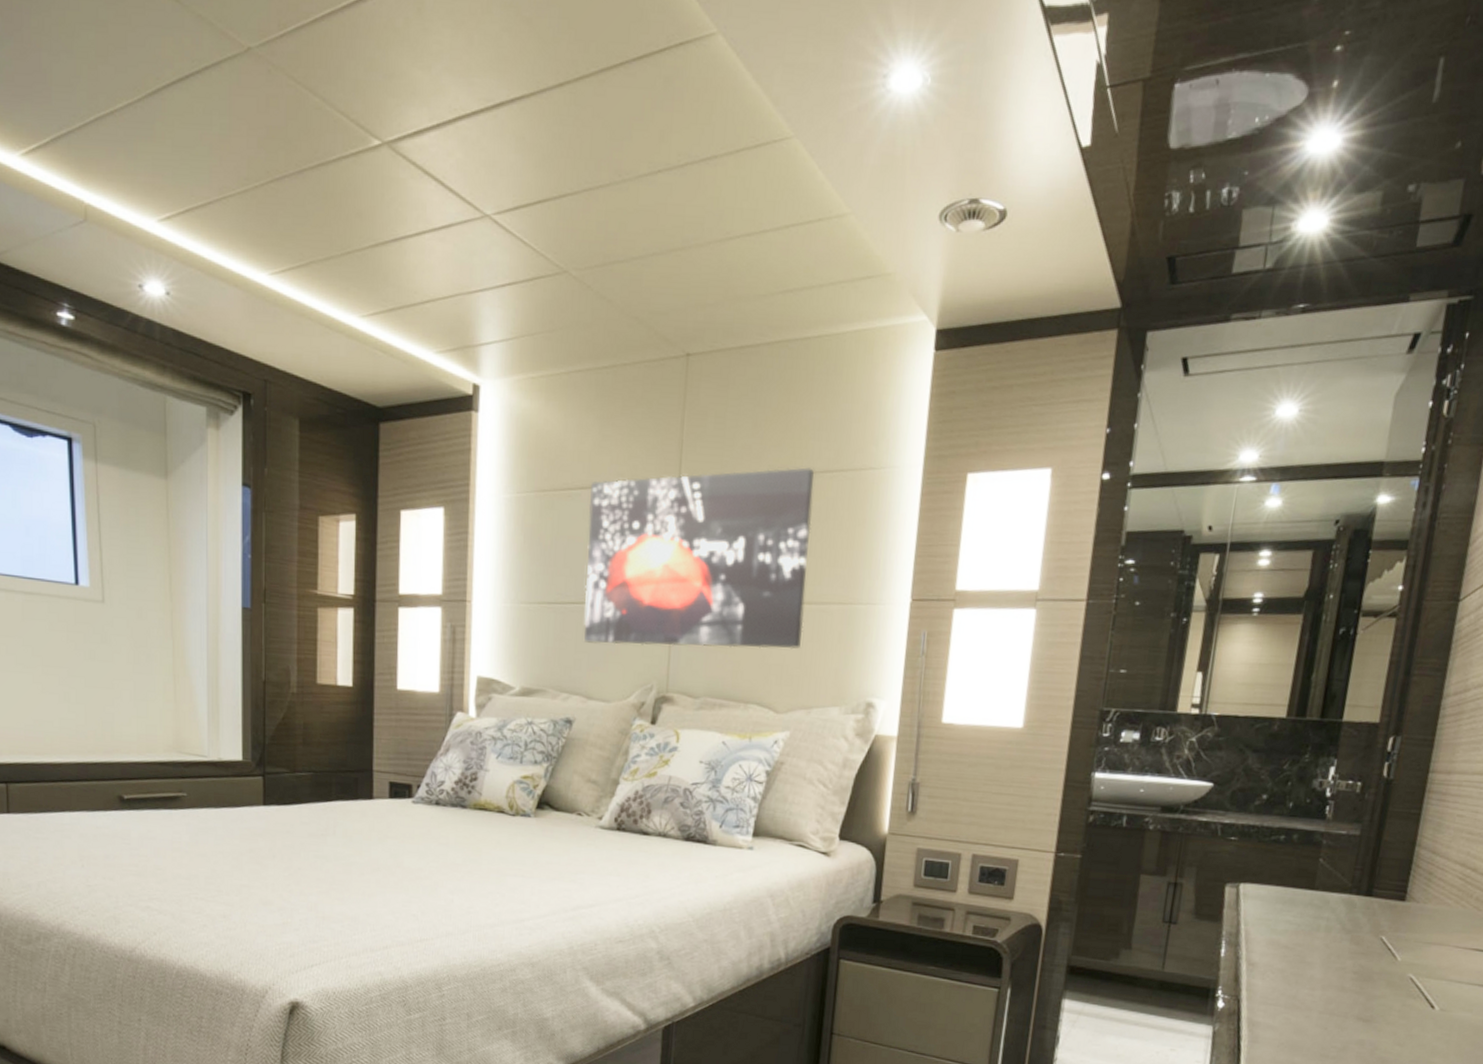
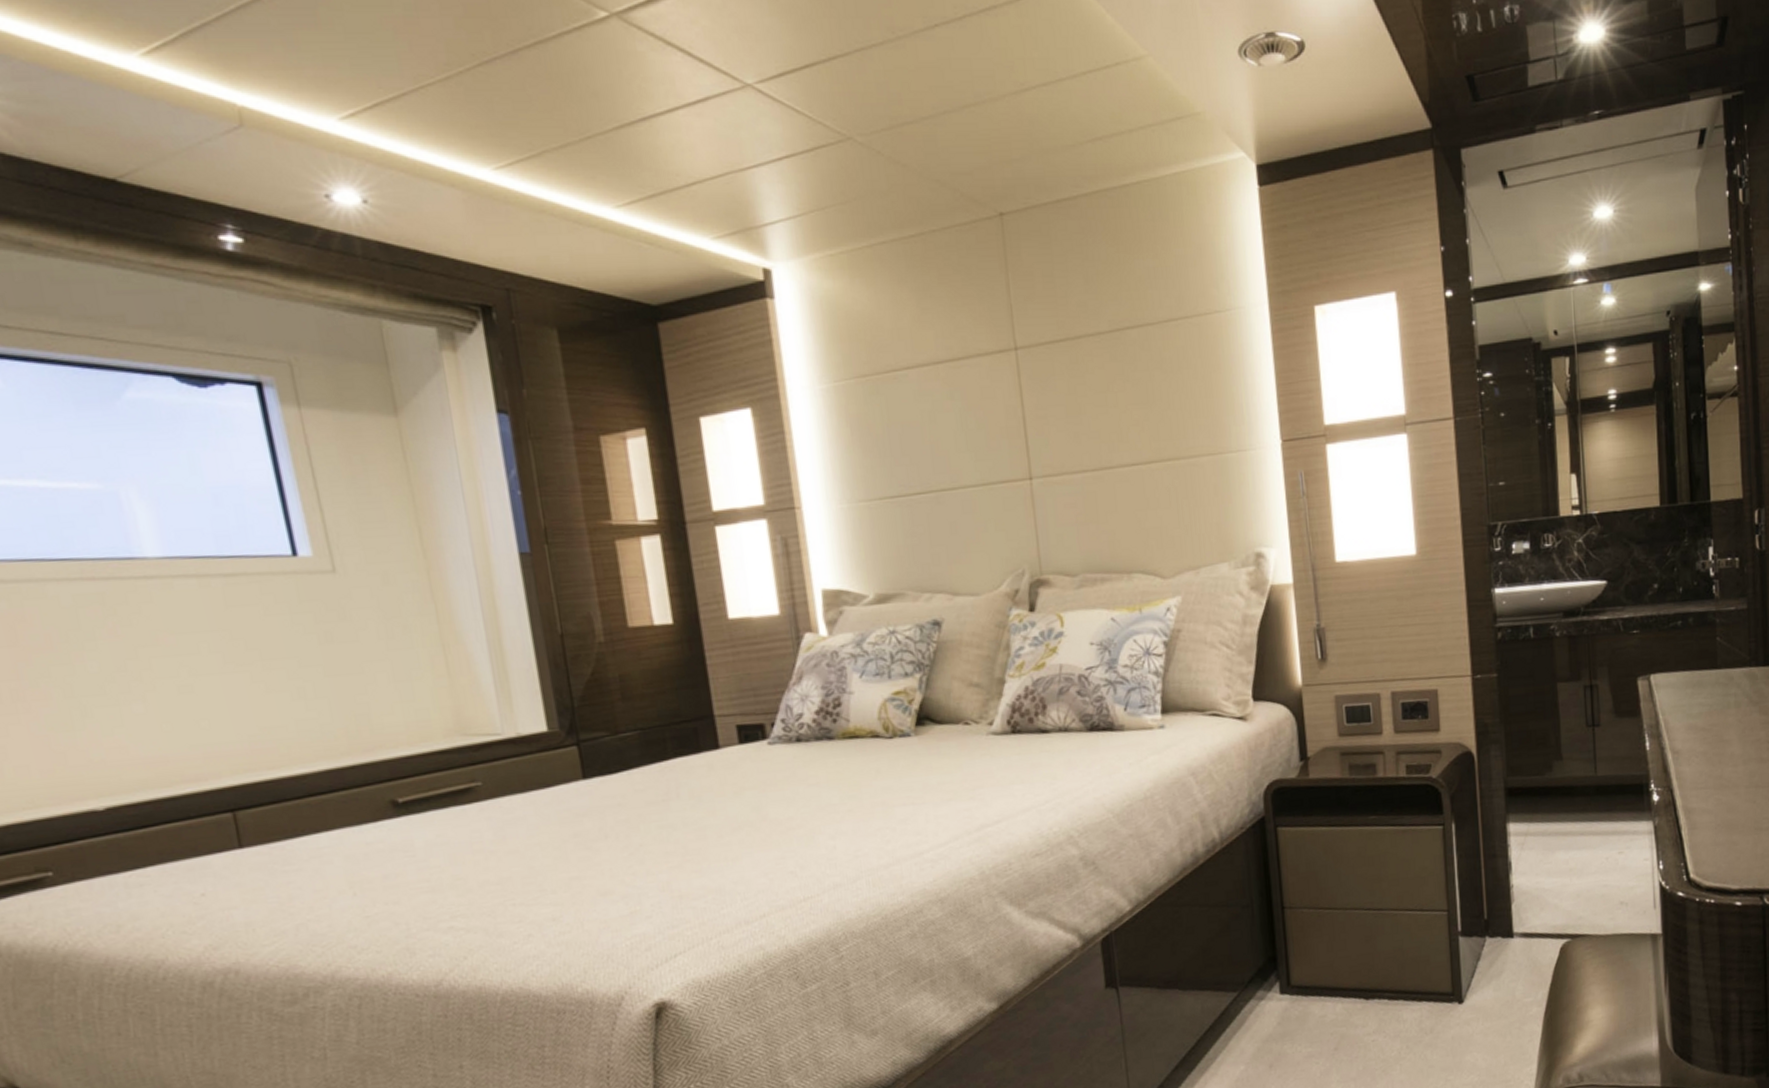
wall art: present [583,467,815,649] -> none [917,318,1176,534]

